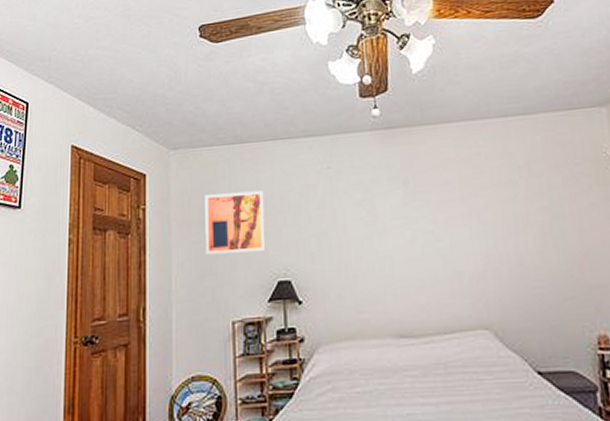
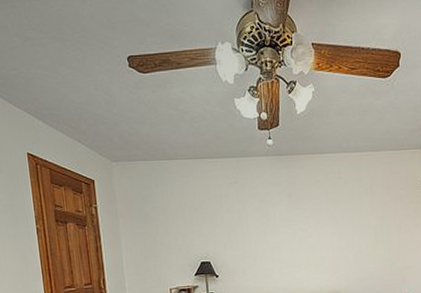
wall art: present [205,190,266,255] -> none [143,197,192,243]

